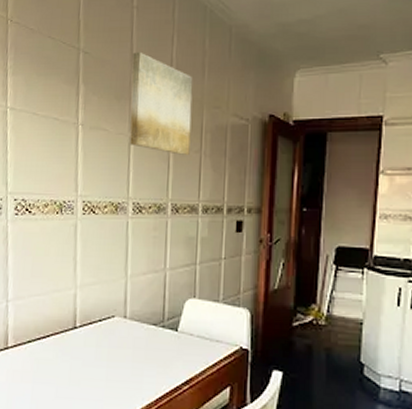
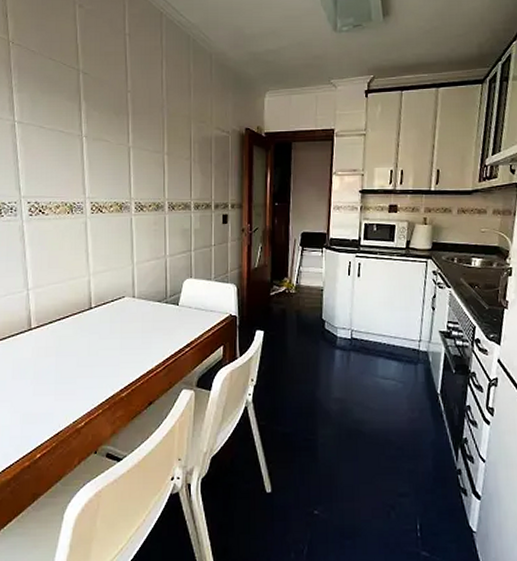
wall art: present [129,51,193,155] -> none [127,73,181,162]

